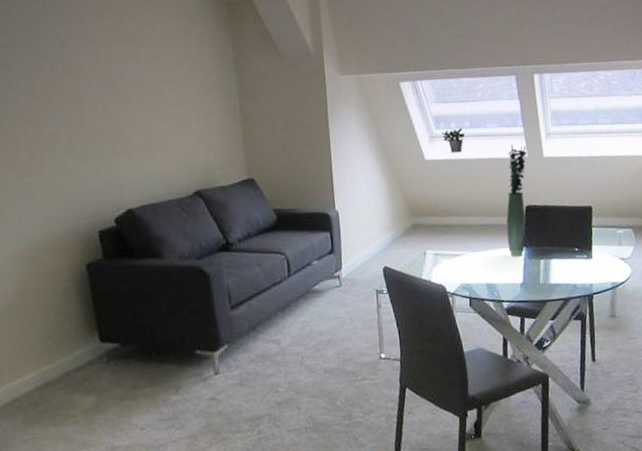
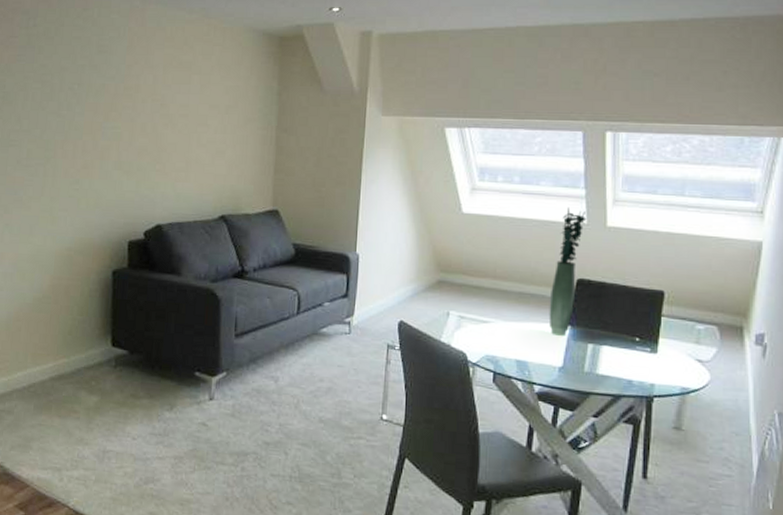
potted plant: present [442,128,465,153] -> none [485,182,512,210]

